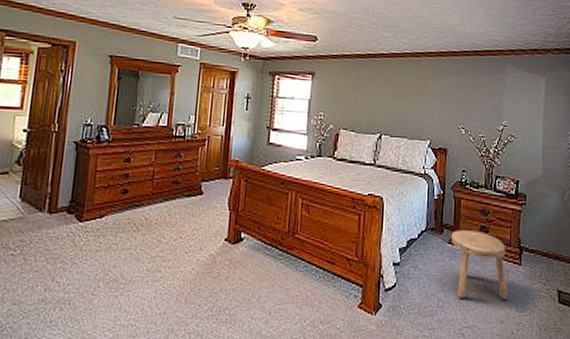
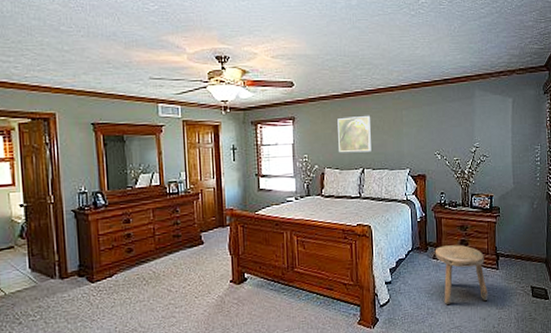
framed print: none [357,78,393,117] -> present [337,115,371,153]

